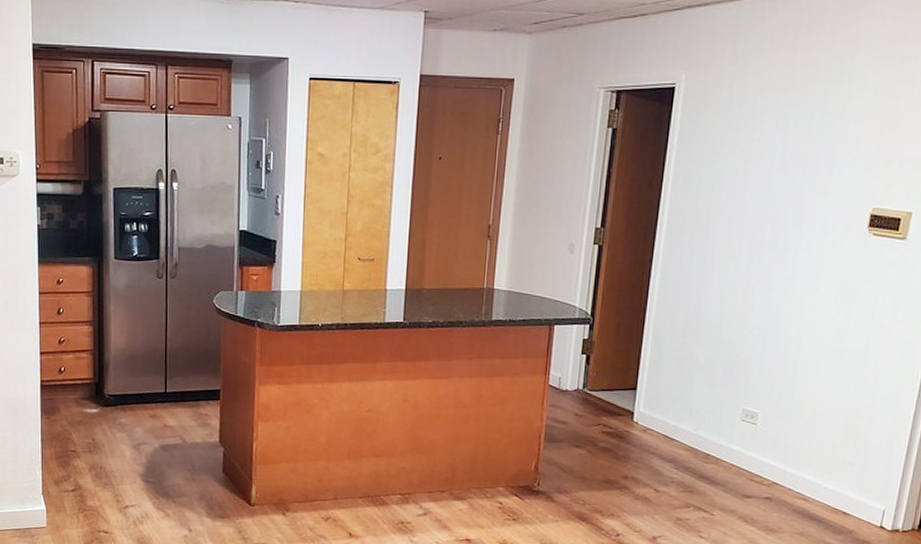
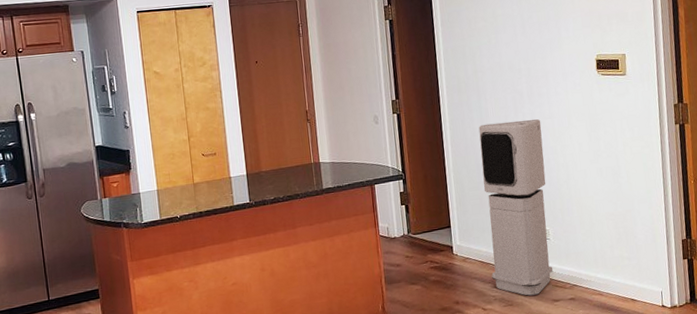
air purifier: none [674,274,779,486] -> present [478,119,553,296]

